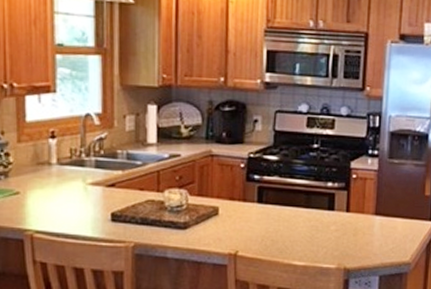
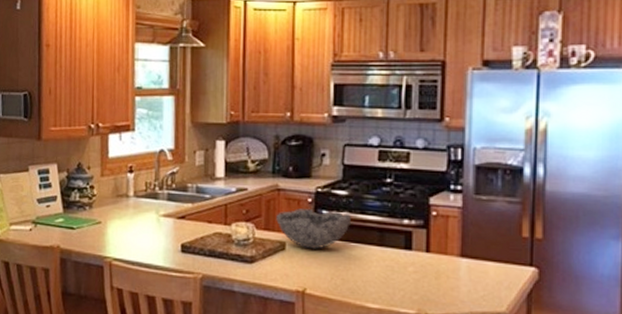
bowl: none [208,174,281,213] -> present [275,208,351,249]

